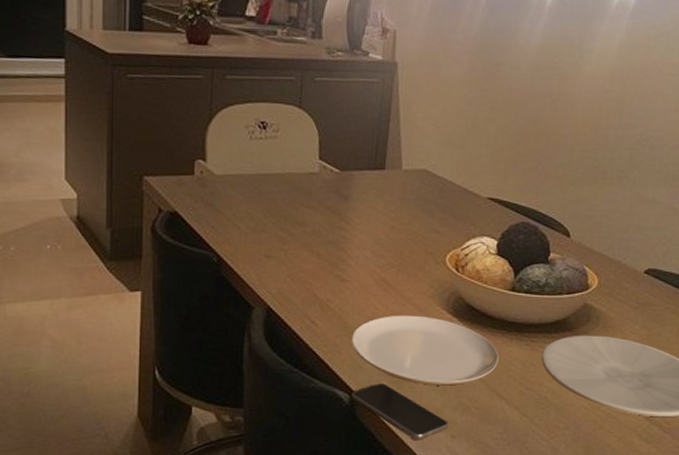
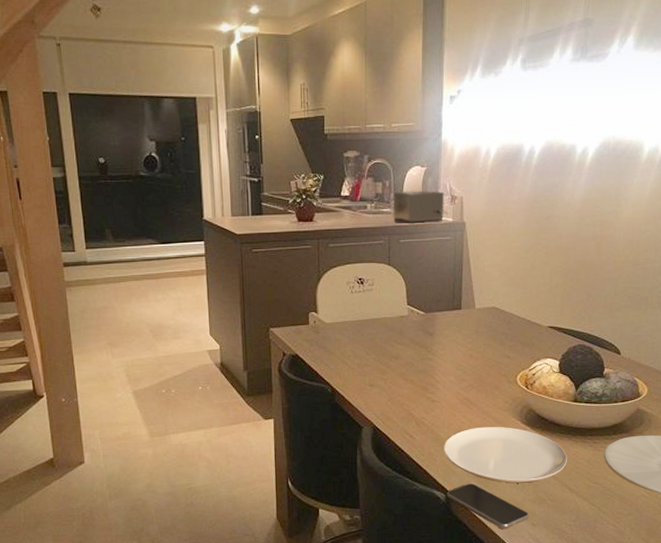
toaster: none [308,16,374,60] -> present [393,190,445,224]

